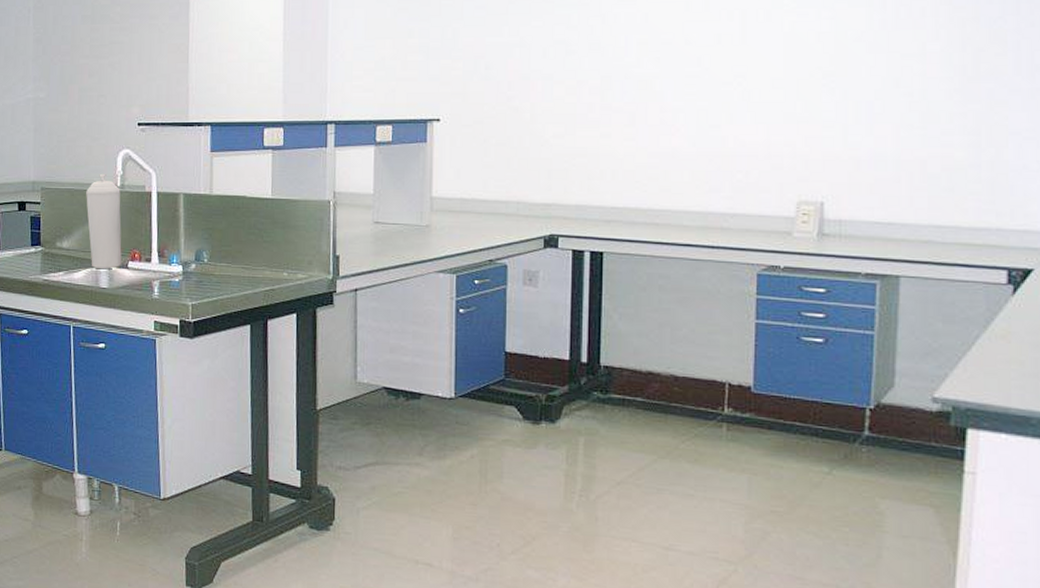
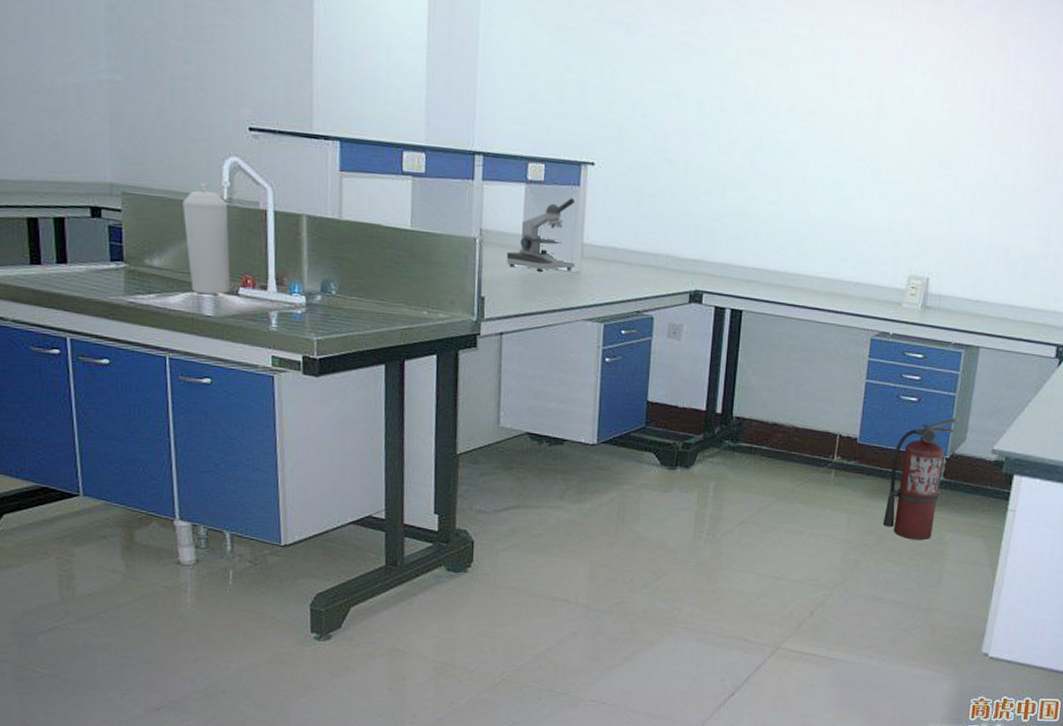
microscope: none [358,154,424,227] -> present [506,198,576,272]
fire extinguisher: none [793,361,878,508] -> present [882,418,956,540]

